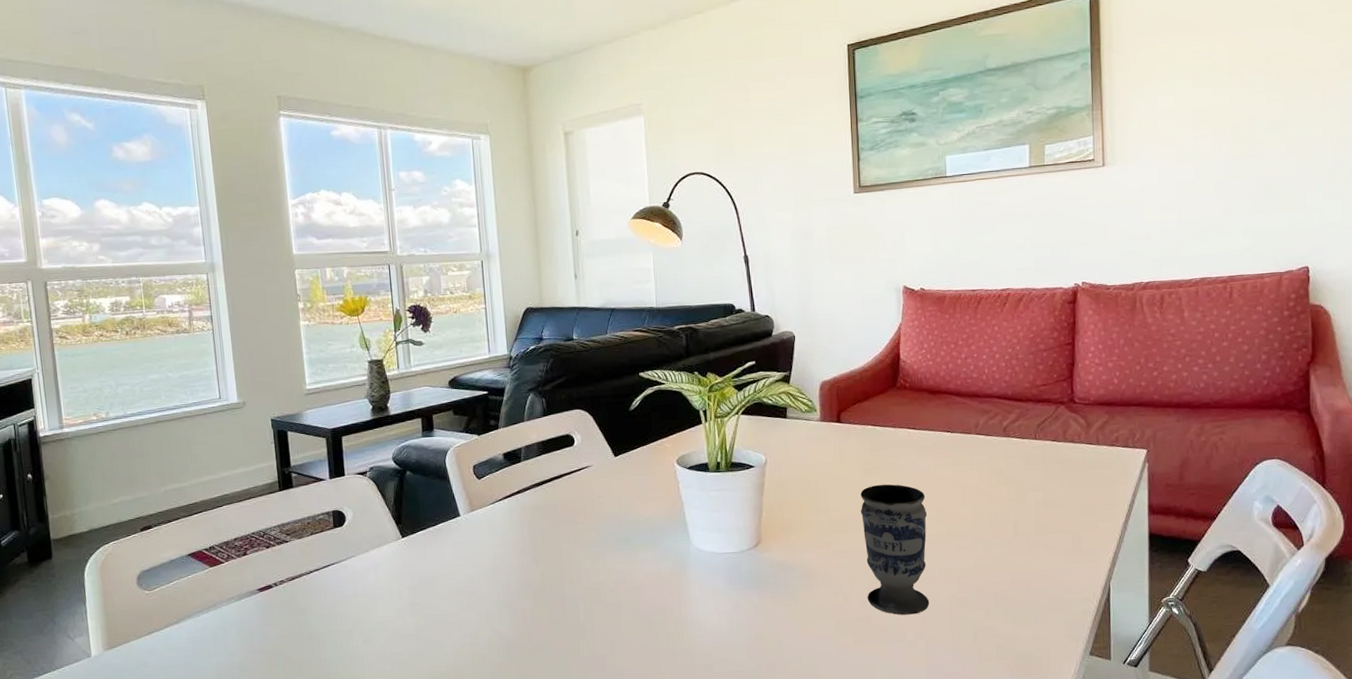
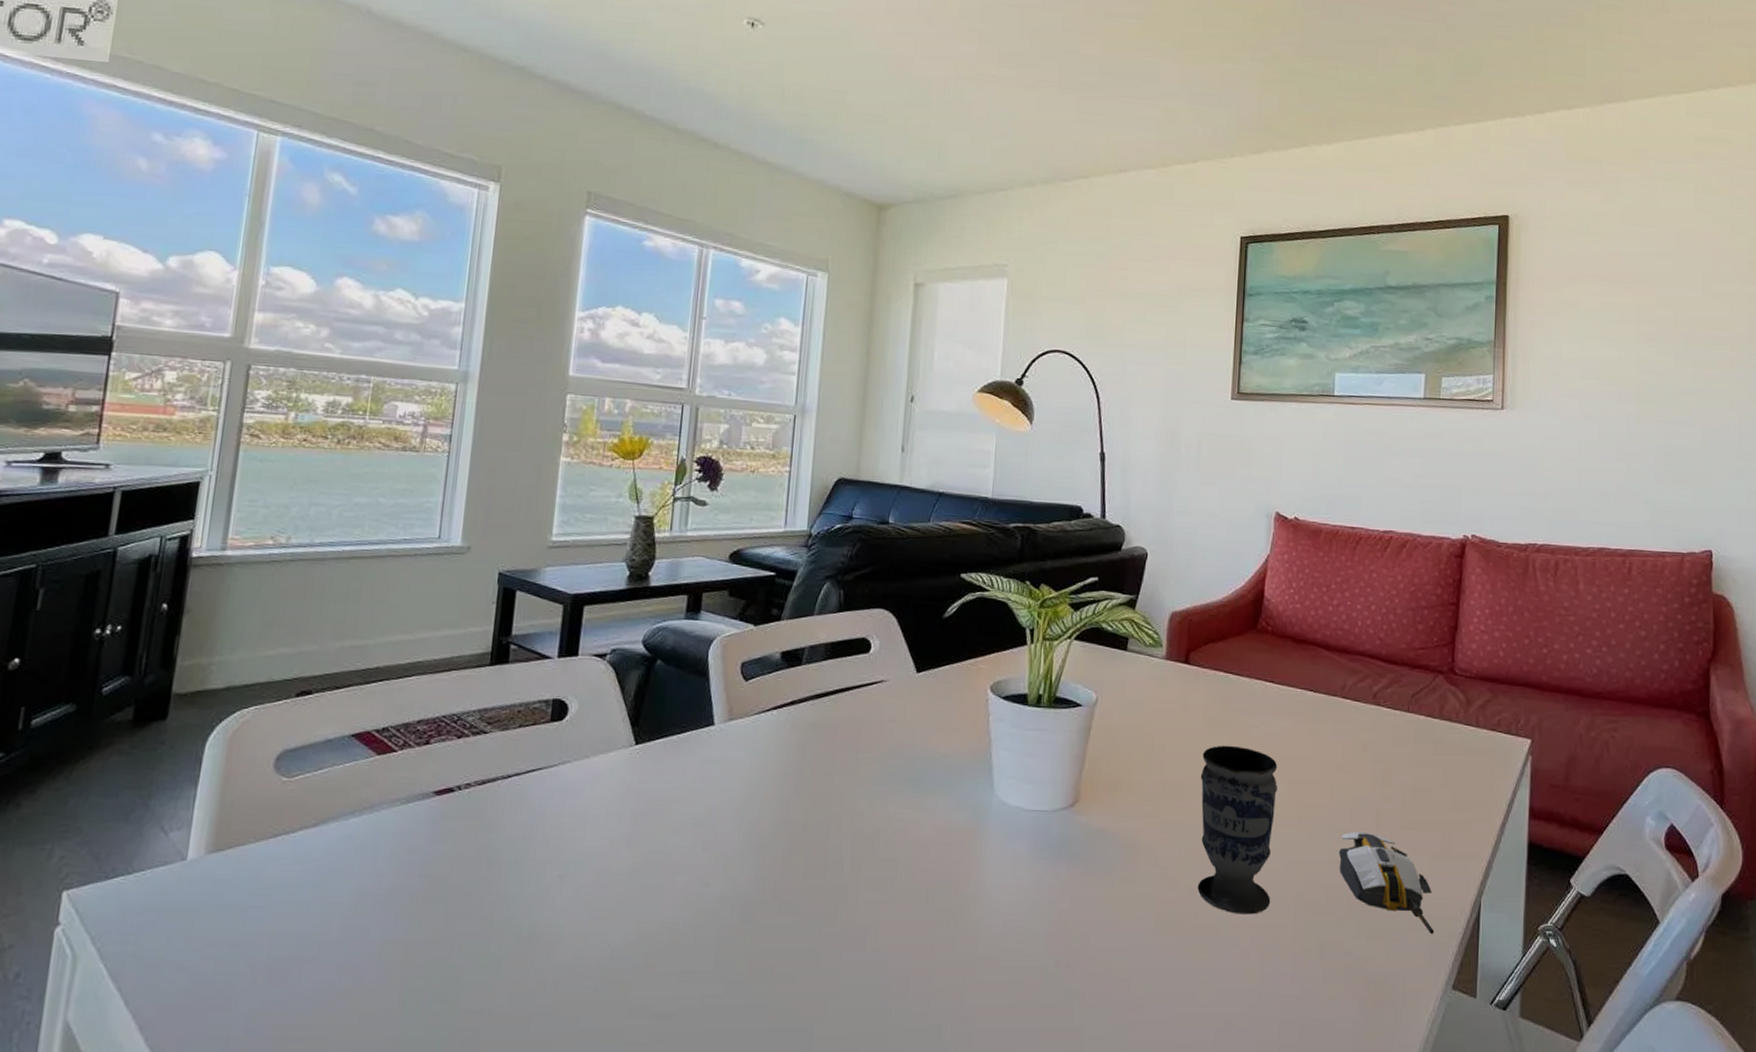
computer mouse: none [983,540,1071,615] -> present [1338,831,1435,935]

